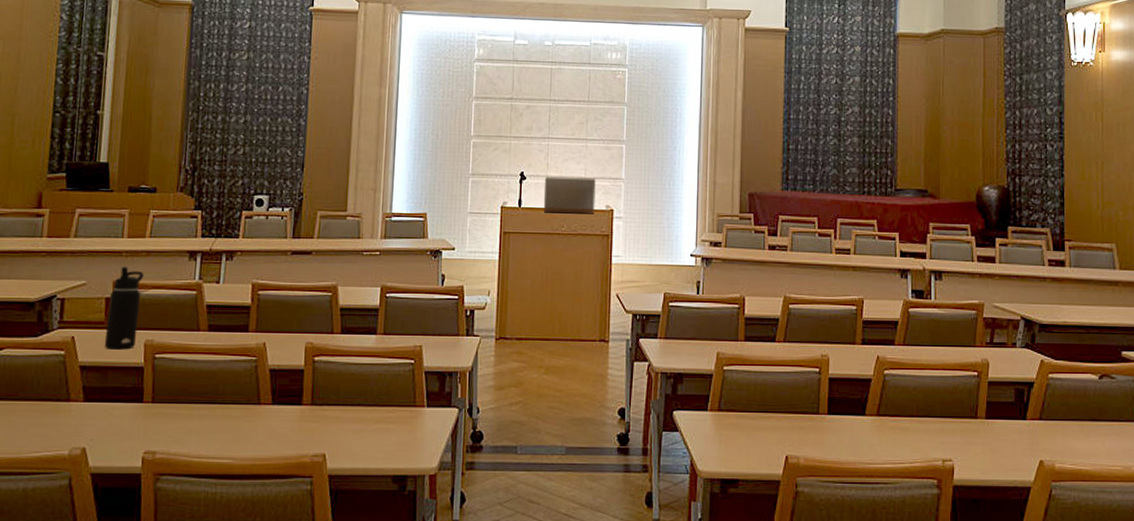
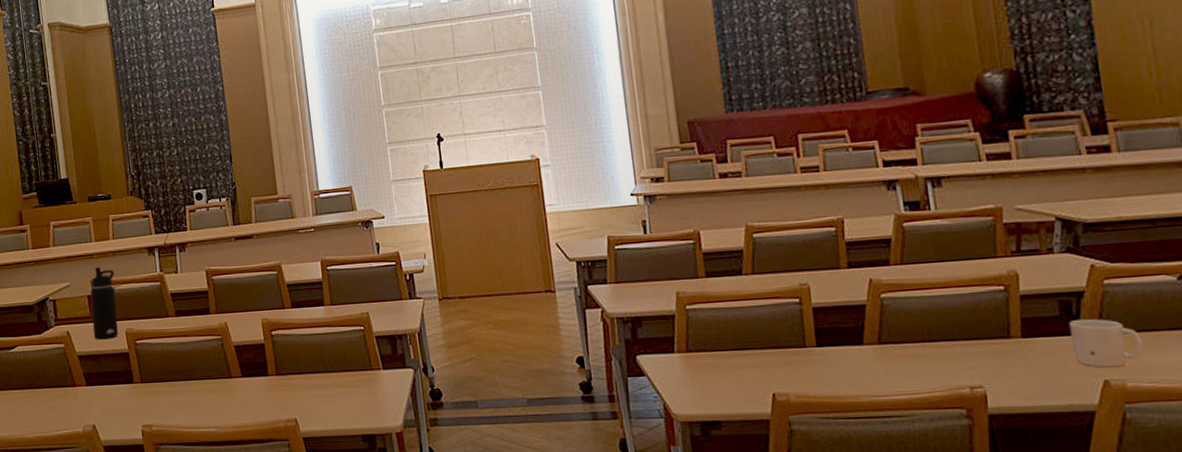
laptop: present [543,176,596,214] -> none [462,129,520,171]
mug: none [1020,406,1070,450] -> present [1068,318,1144,368]

